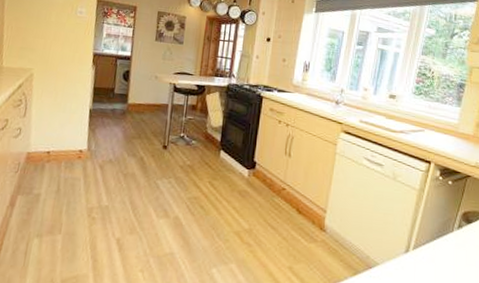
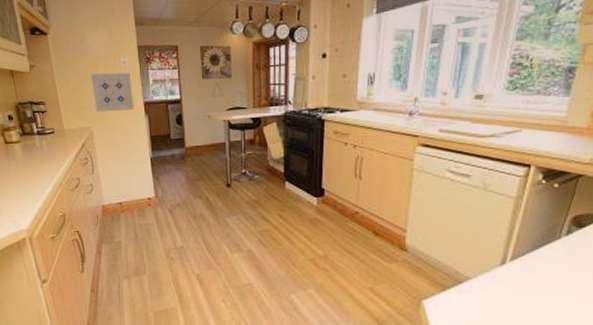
wall art: none [41,16,85,59] -> present [90,72,135,113]

